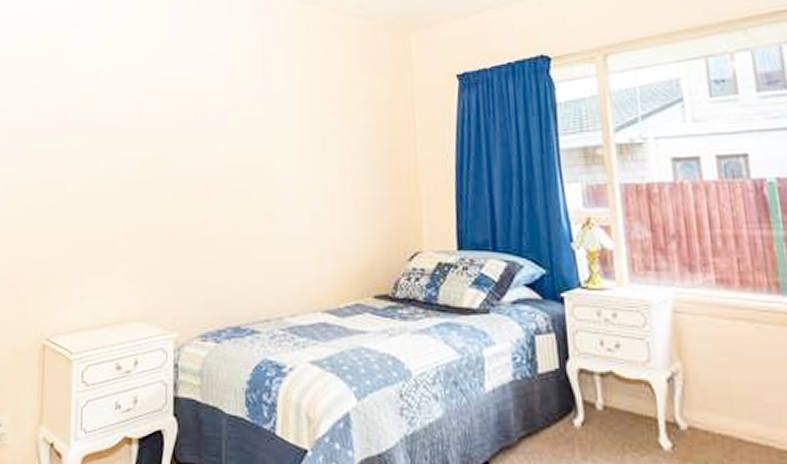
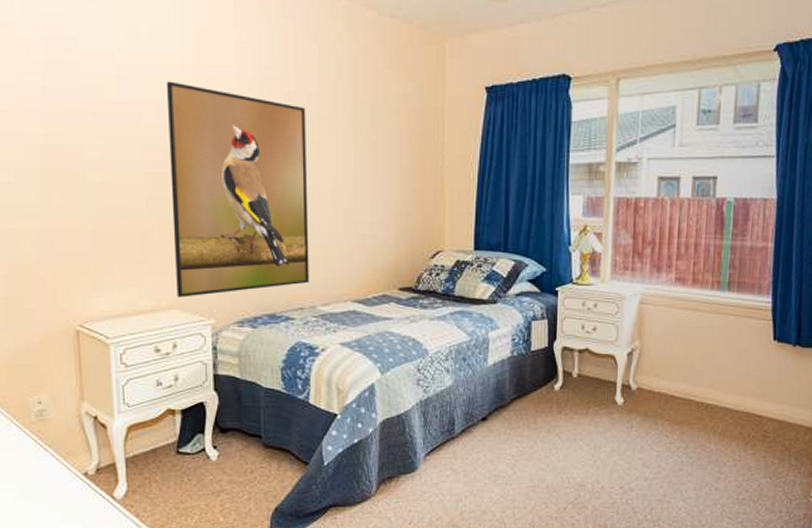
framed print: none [141,93,276,308] -> present [167,81,309,297]

